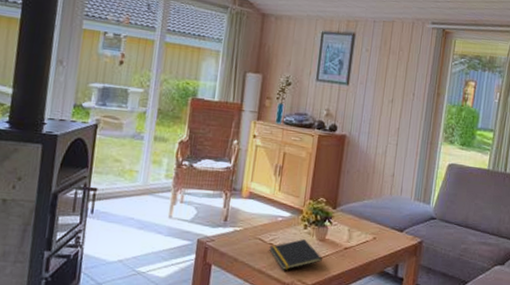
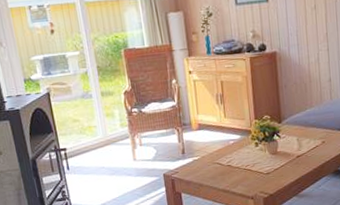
notepad: present [269,238,322,270] -> none [228,155,278,186]

